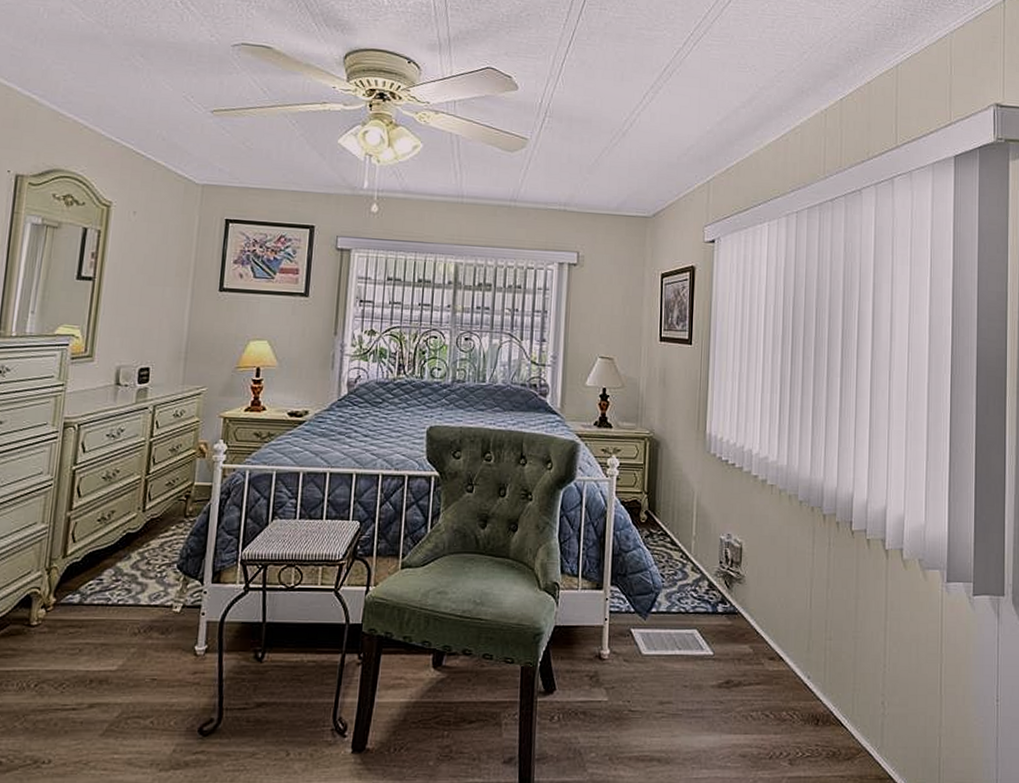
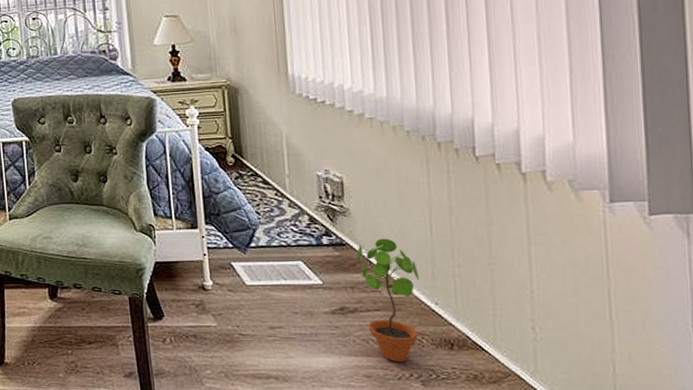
potted plant: none [745,608,797,740] -> present [356,238,420,363]

